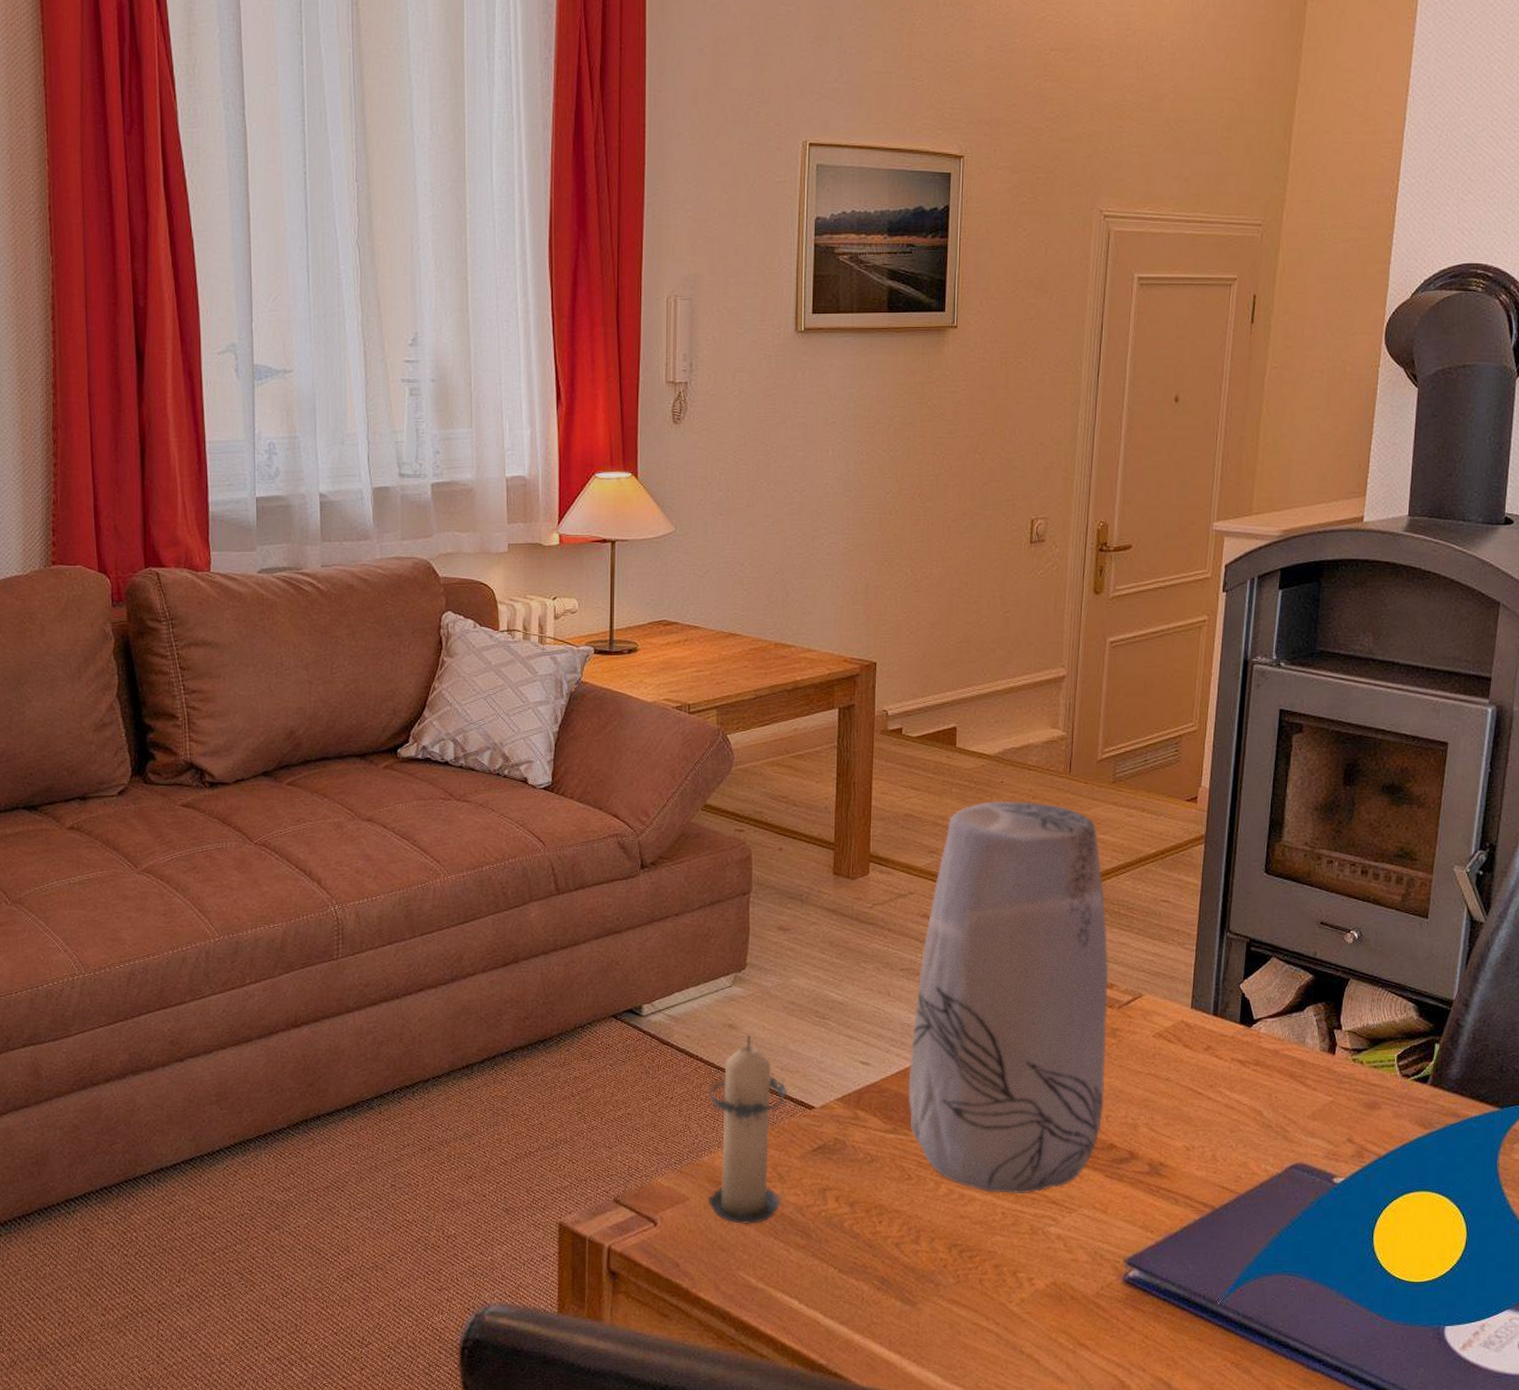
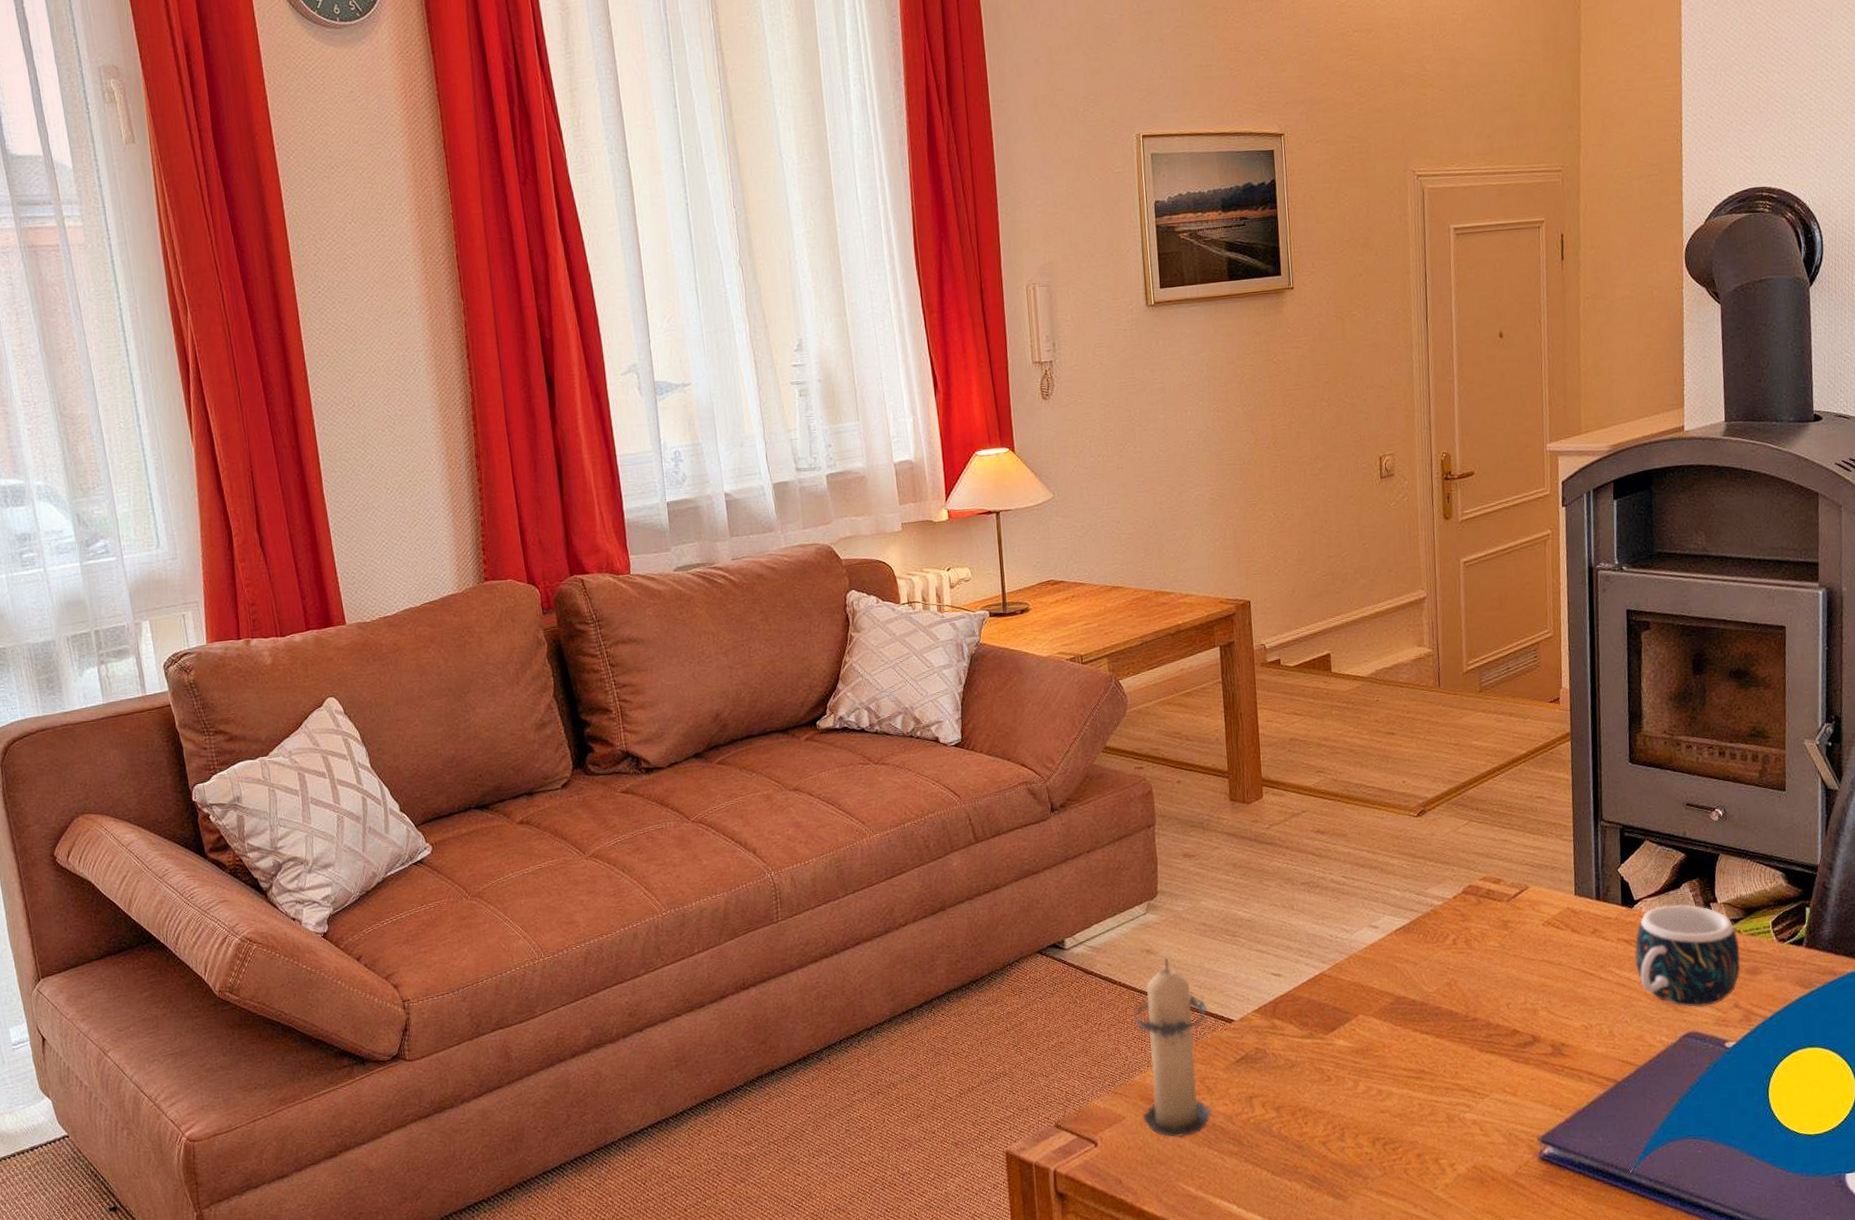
vase: present [908,801,1109,1194] -> none [1318,716,1503,1086]
mug: none [1247,1028,1360,1139] -> present [1634,904,1741,1008]

